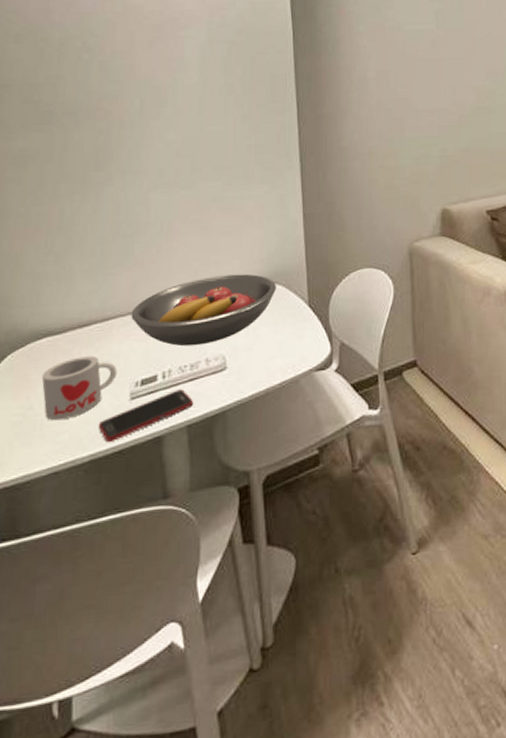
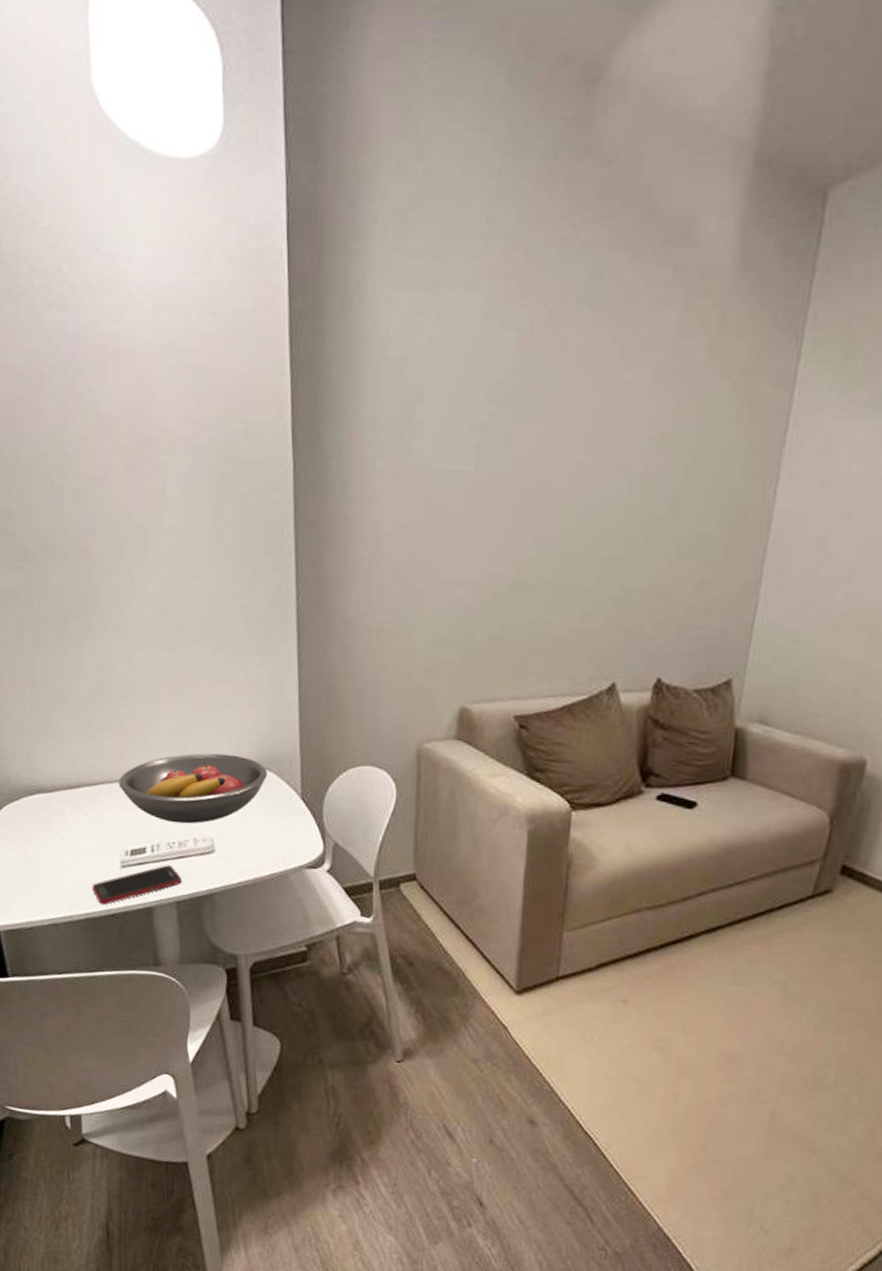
mug: present [42,356,118,421] -> none [38,818,108,877]

